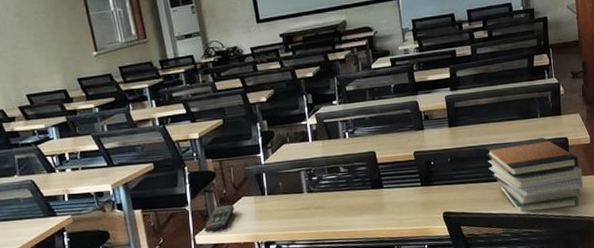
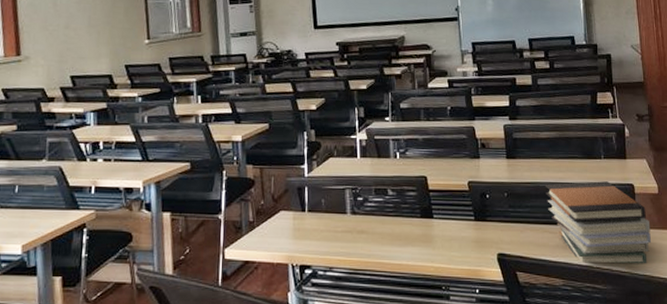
remote control: present [204,205,235,232] -> none [236,218,272,247]

